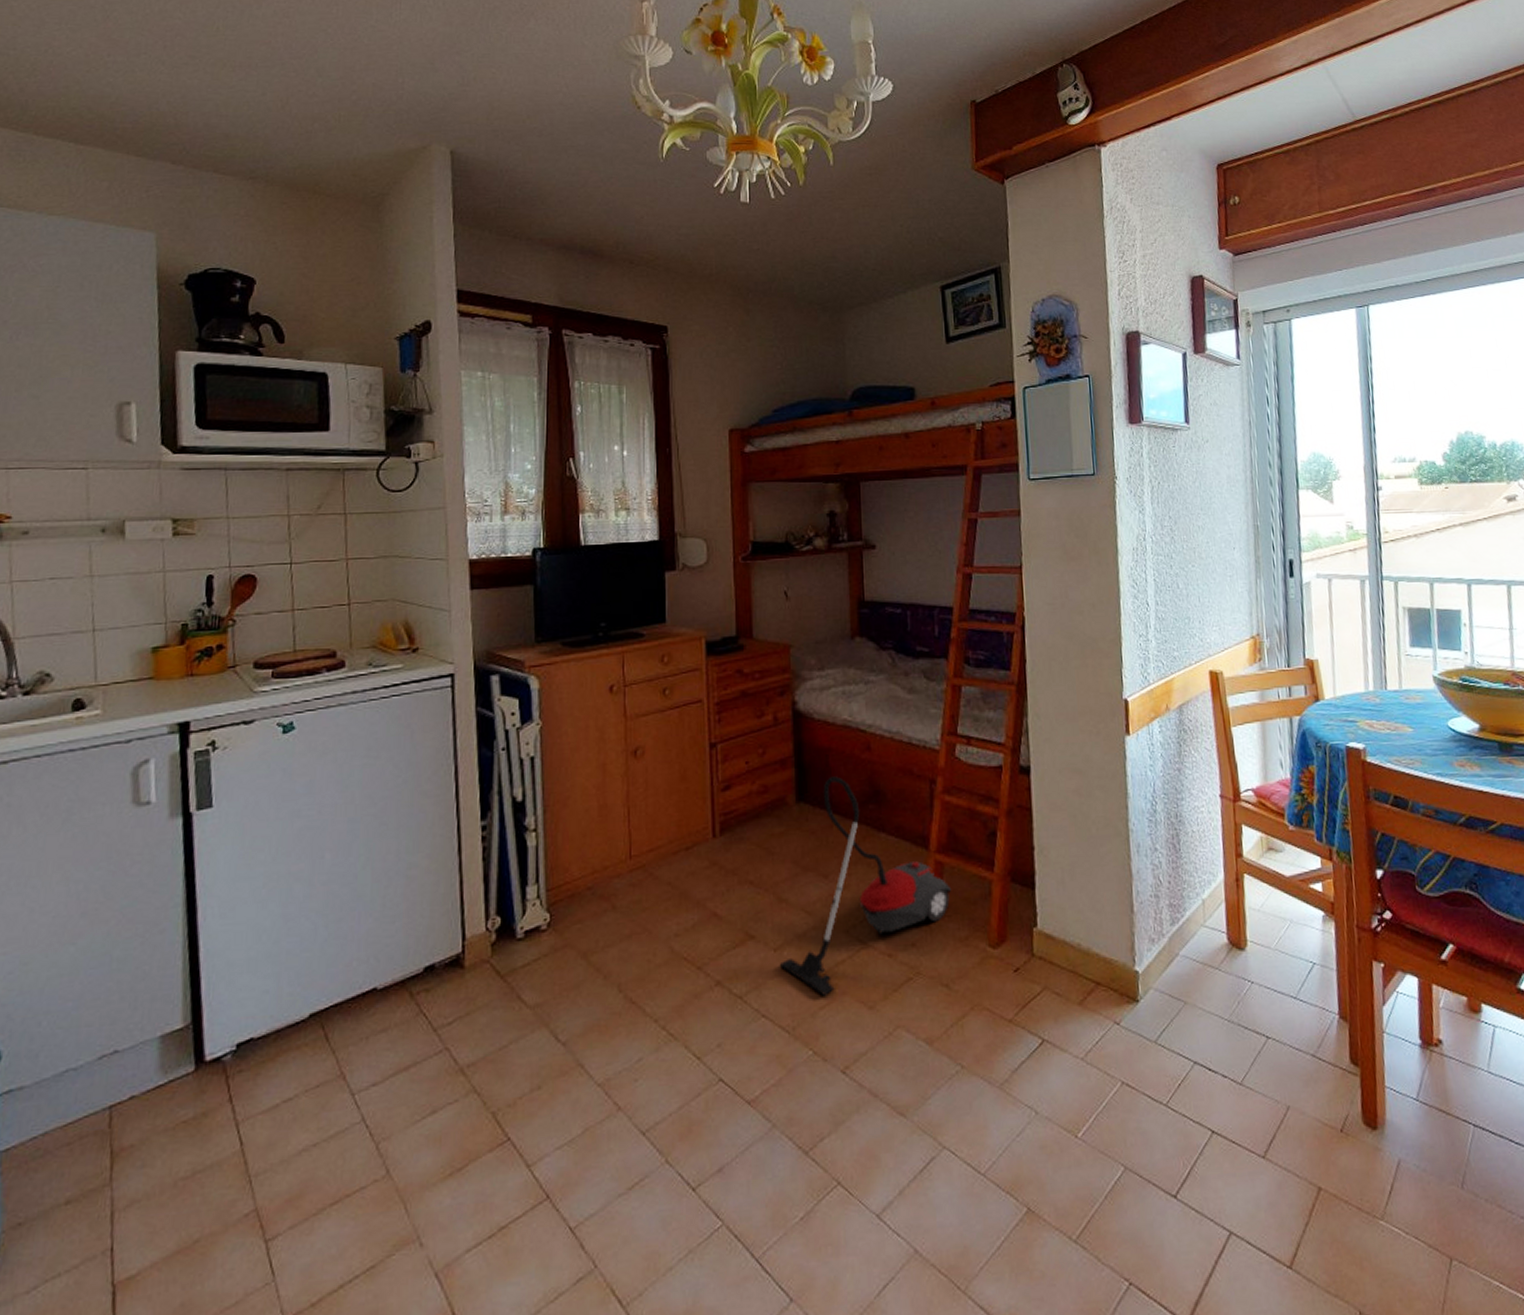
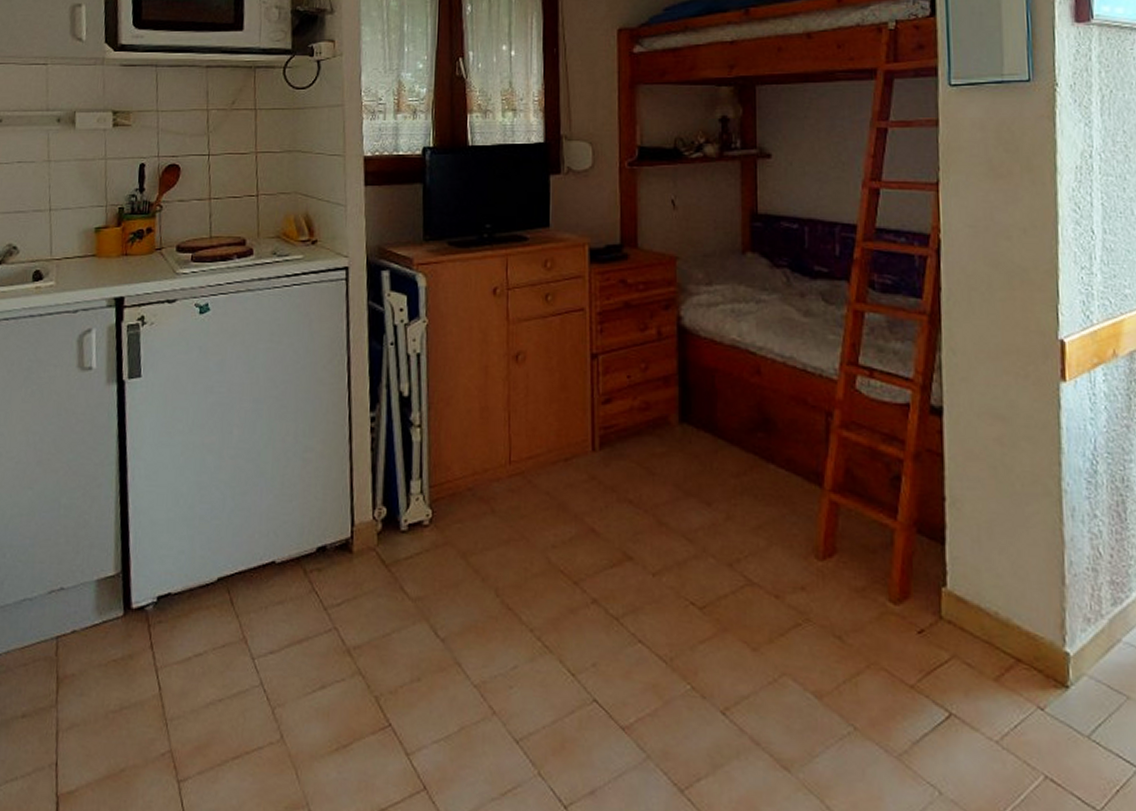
vacuum cleaner: present [779,776,952,996] -> none [657,399,848,630]

